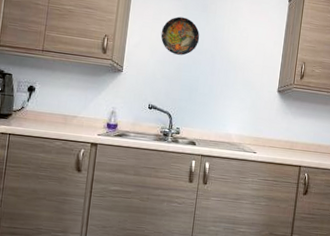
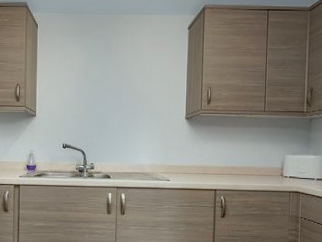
decorative plate: present [160,16,200,56] -> none [67,58,105,94]

